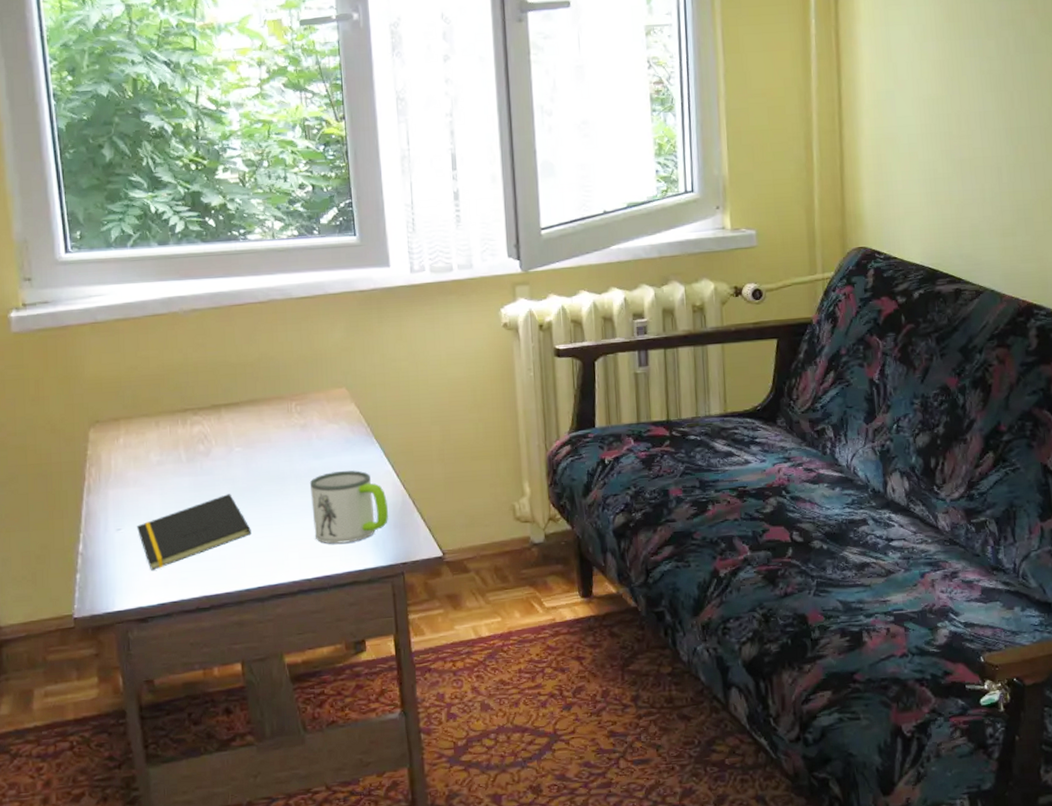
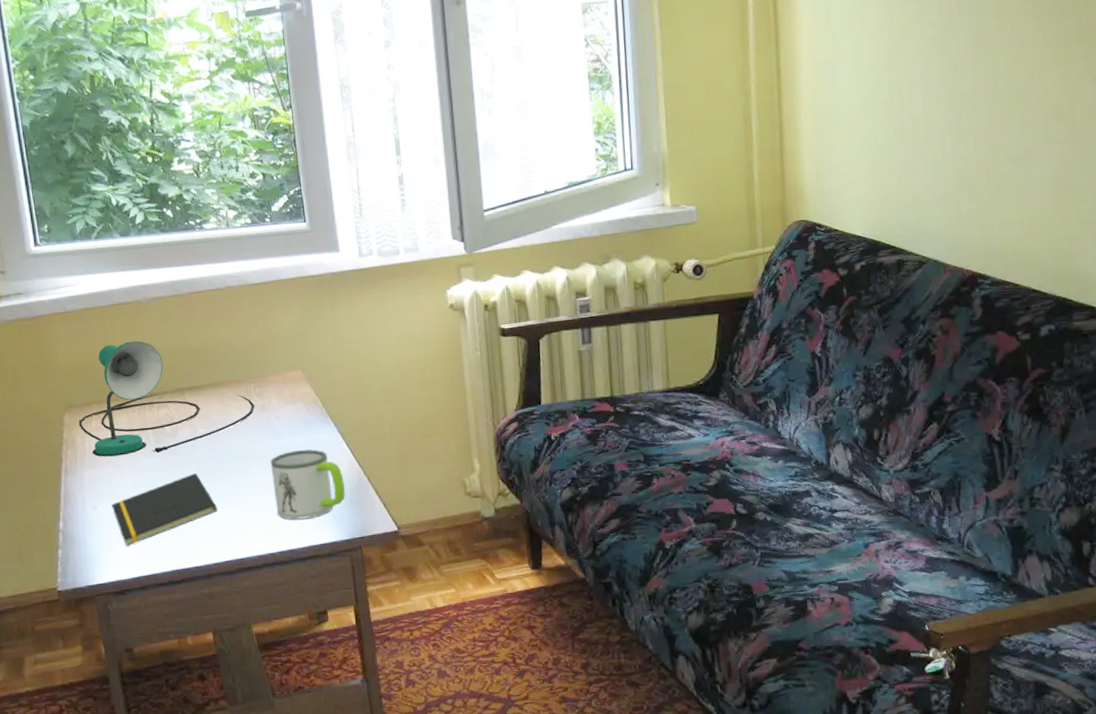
desk lamp: none [104,354,296,476] -> present [78,340,255,457]

